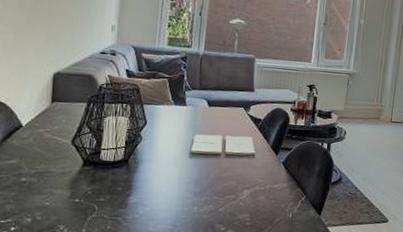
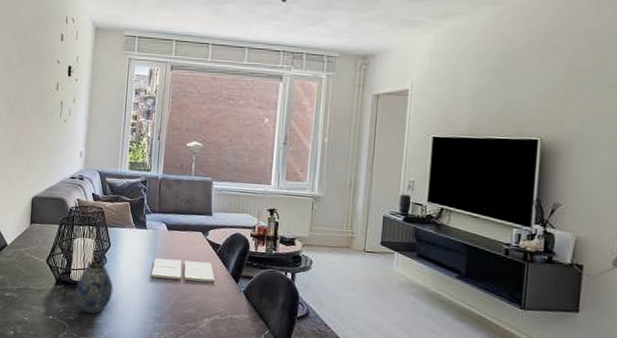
teapot: none [106,140,150,194] -> present [75,261,113,314]

